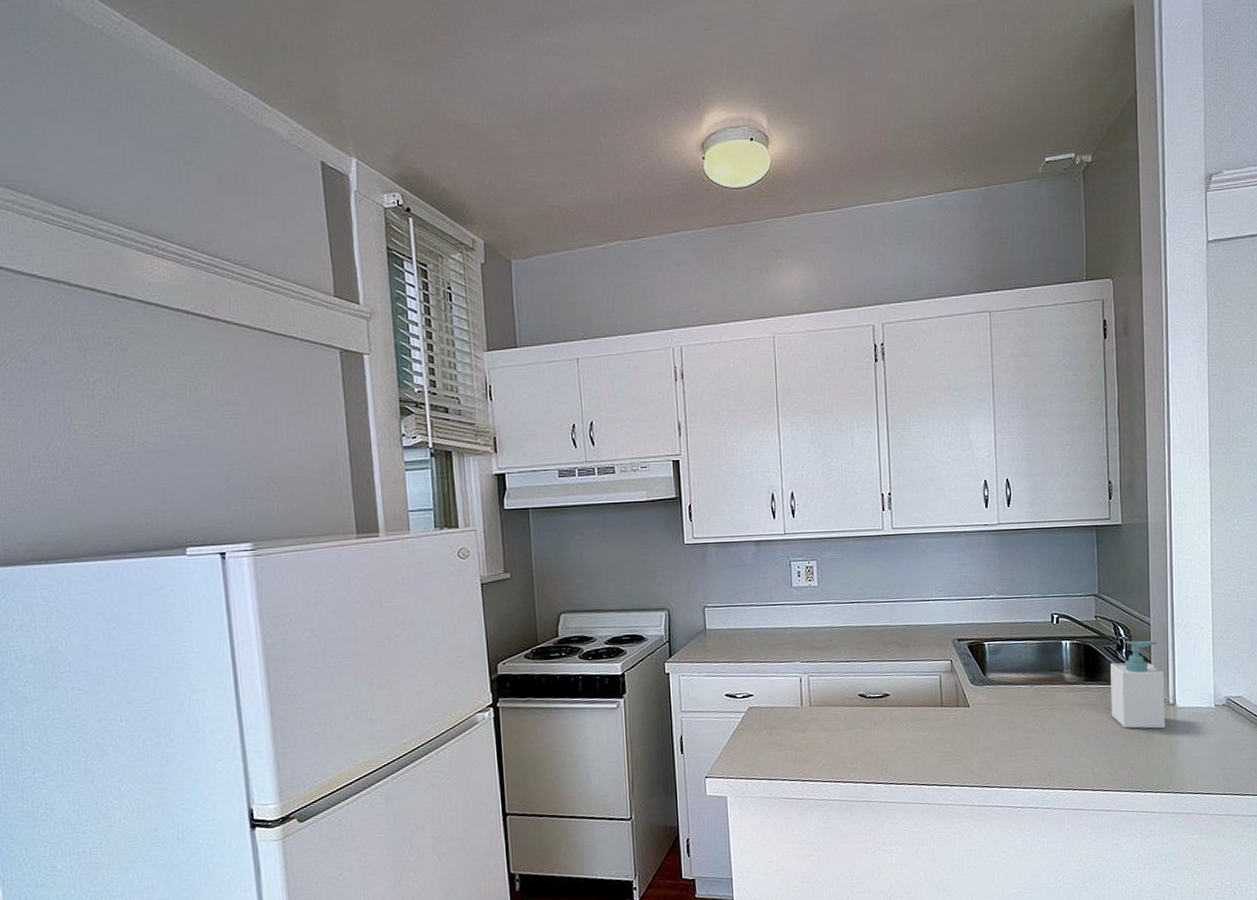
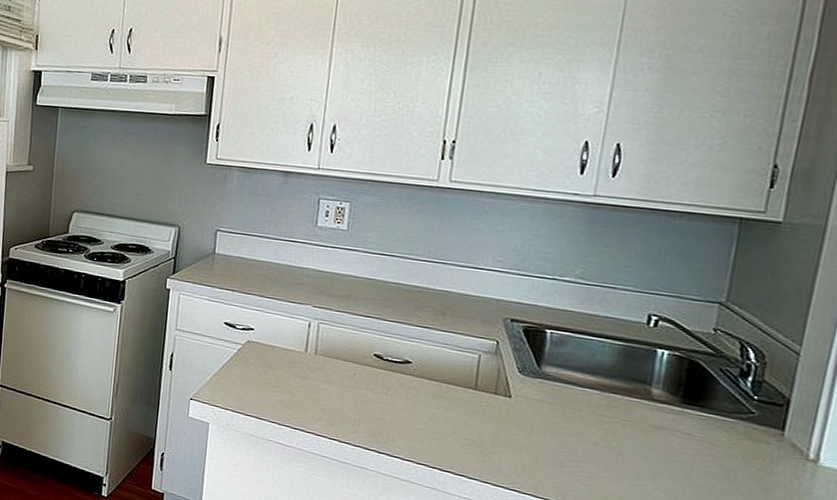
soap bottle: present [1111,640,1166,729] -> none [712,367,809,486]

